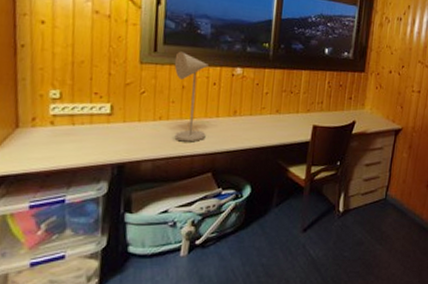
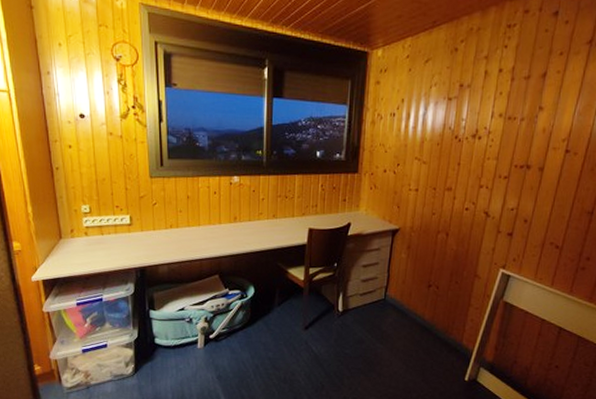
desk lamp: present [174,51,209,142] -> none [178,164,211,248]

